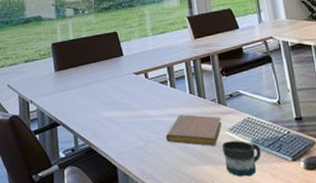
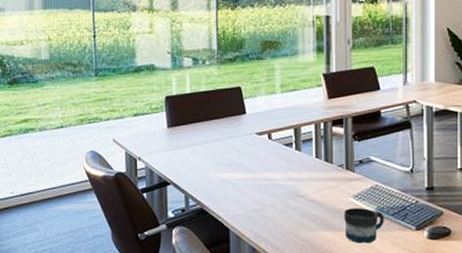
notebook: present [166,114,222,146] -> none [285,179,347,212]

